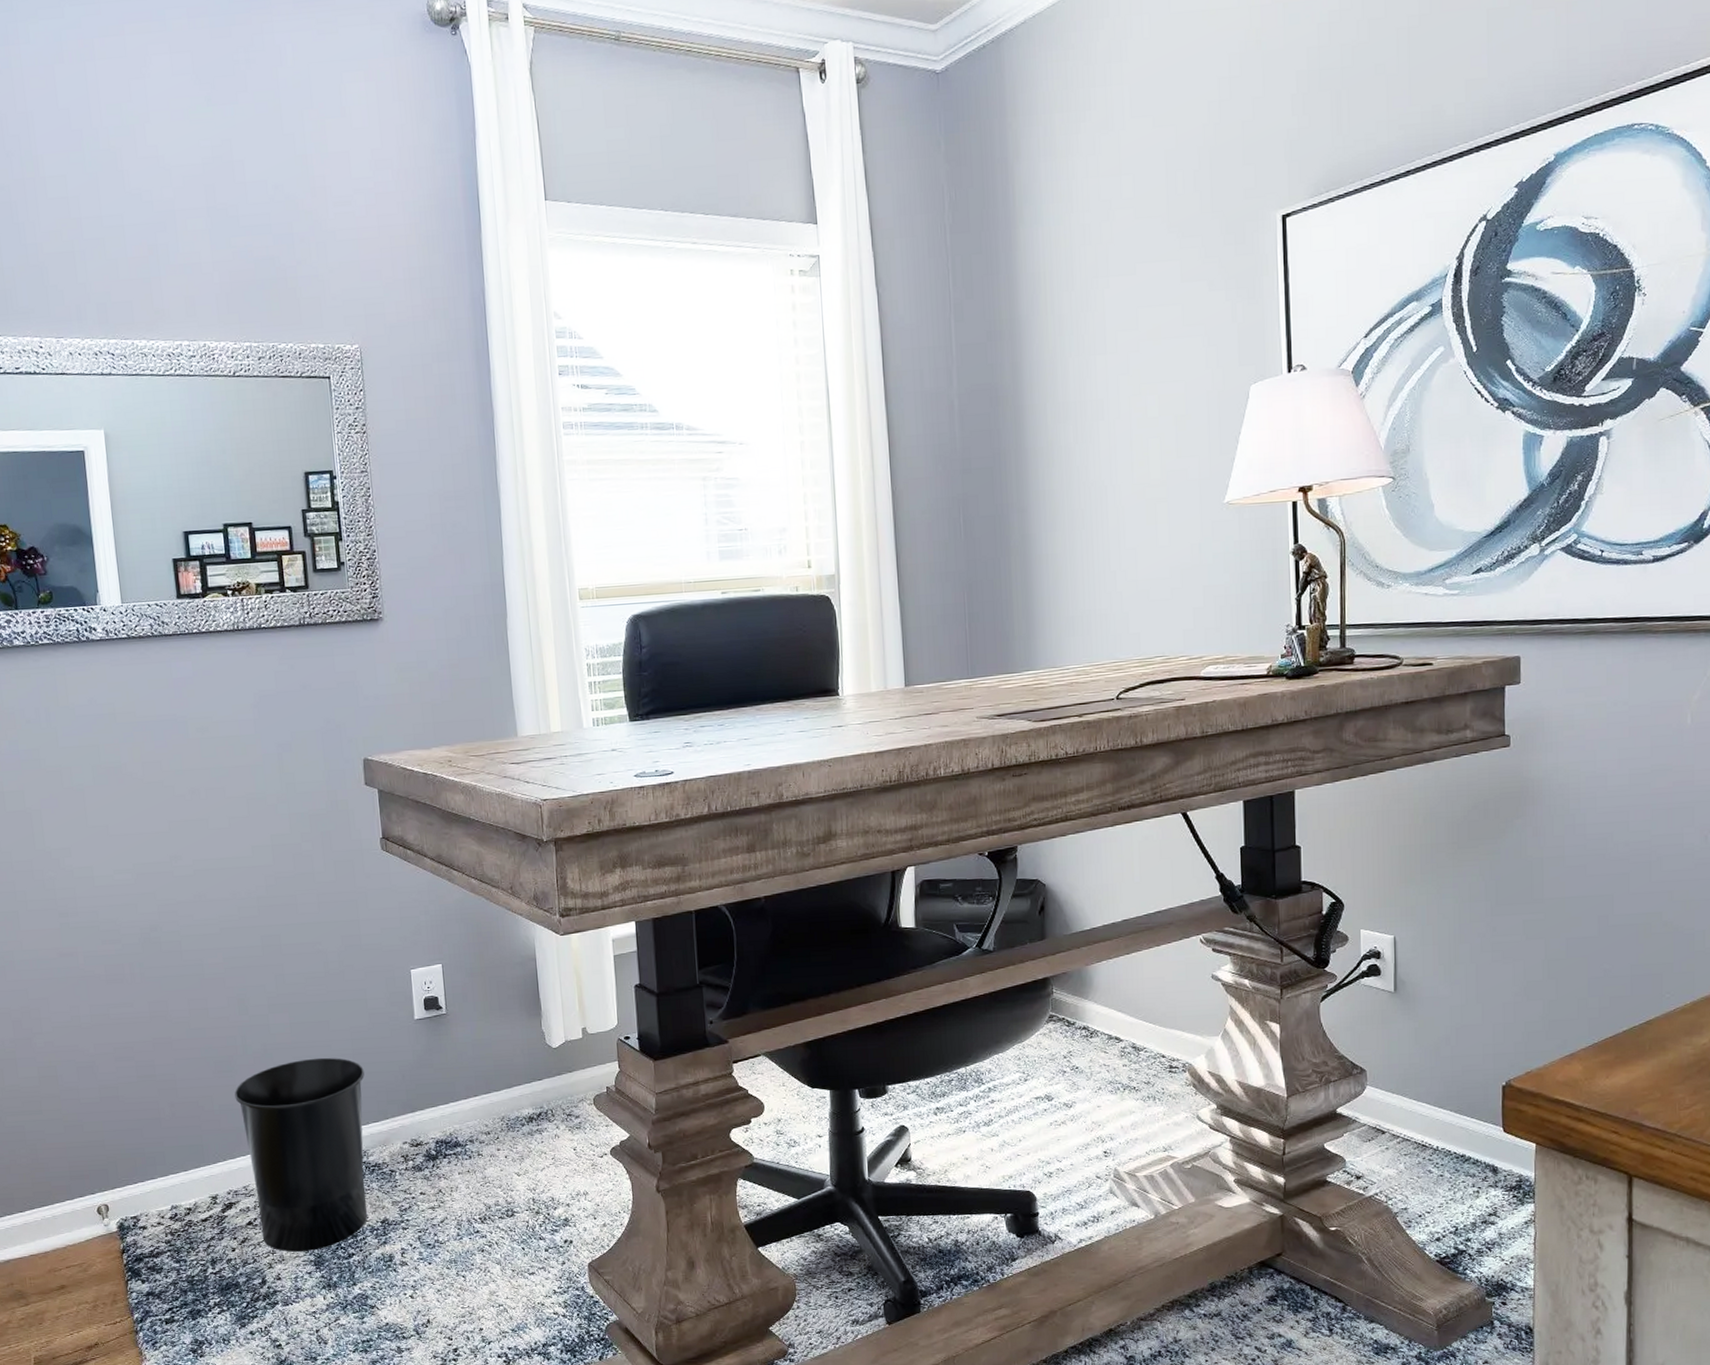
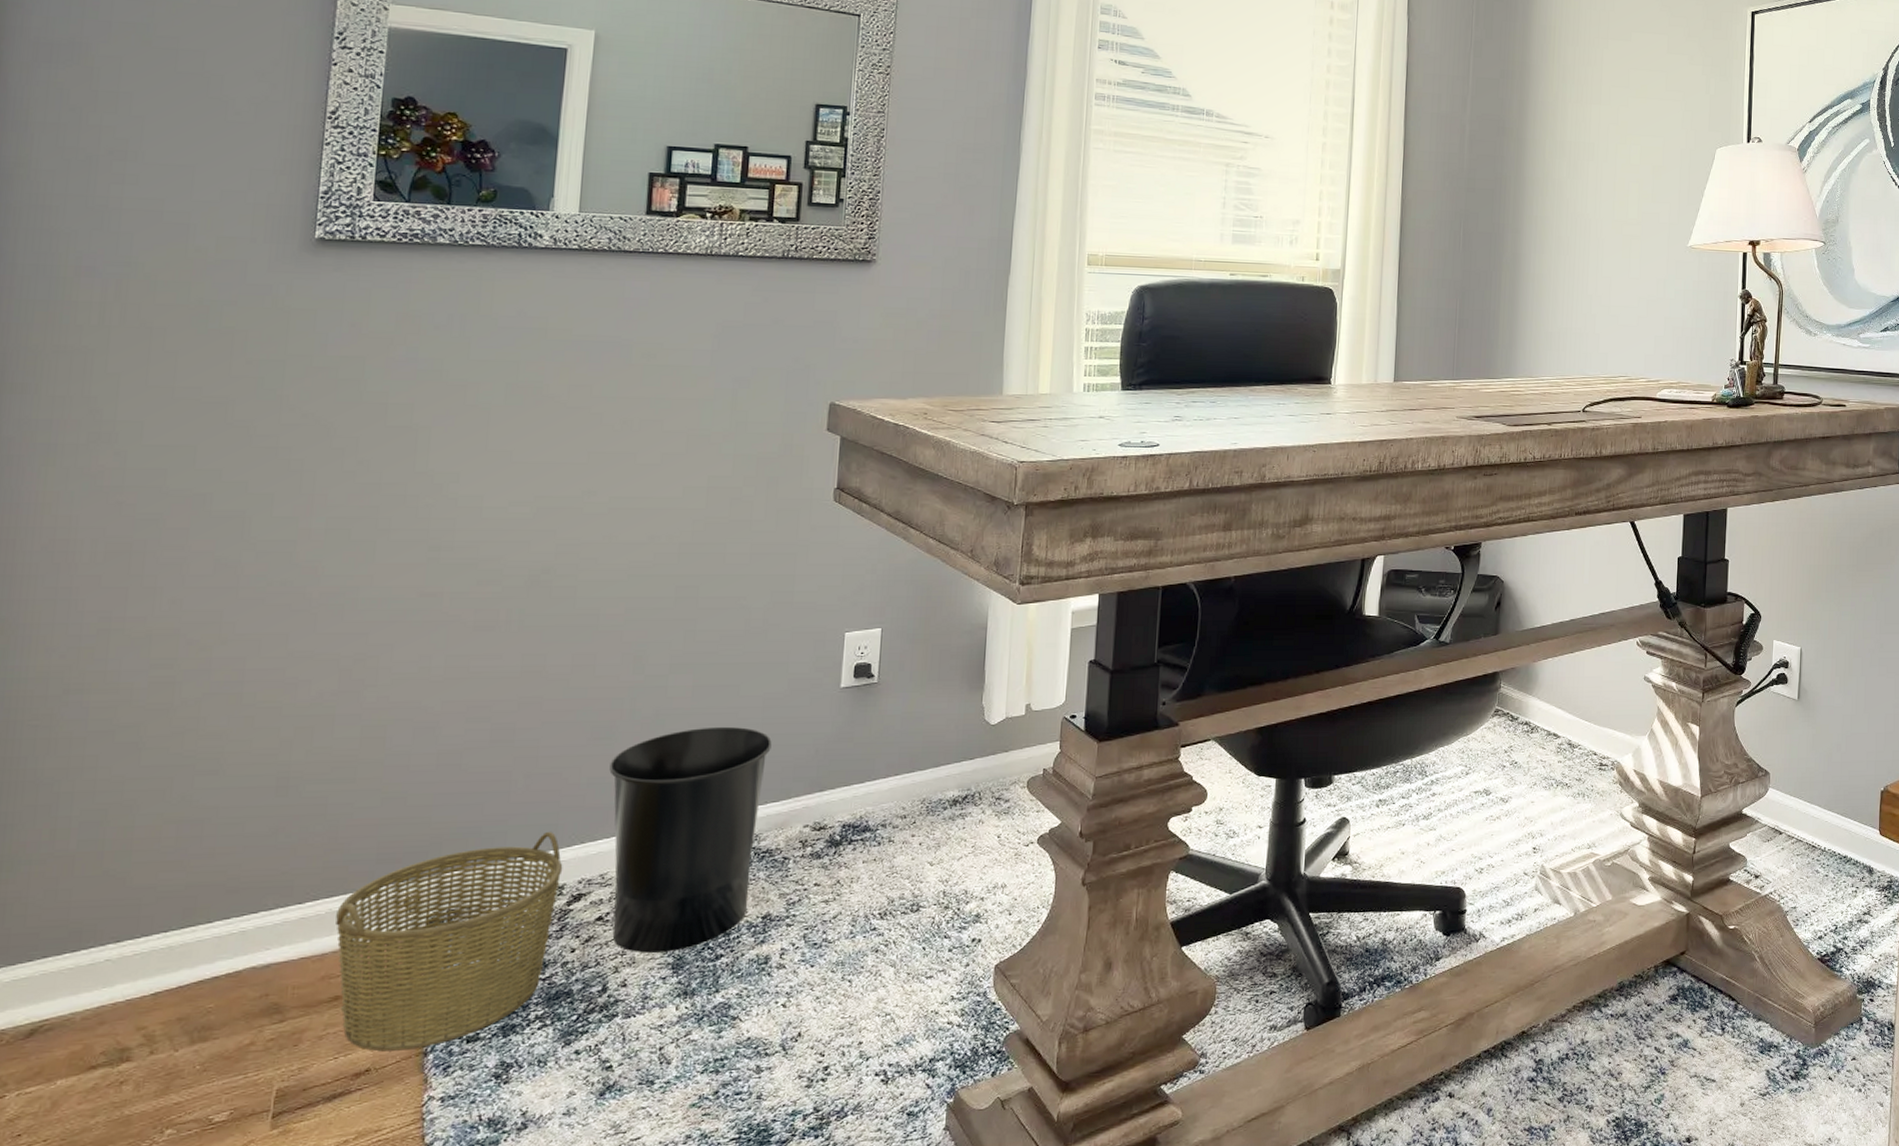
basket: none [49,1150,214,1330] -> present [336,831,563,1052]

